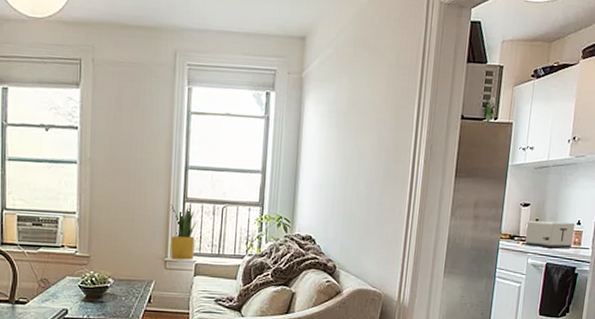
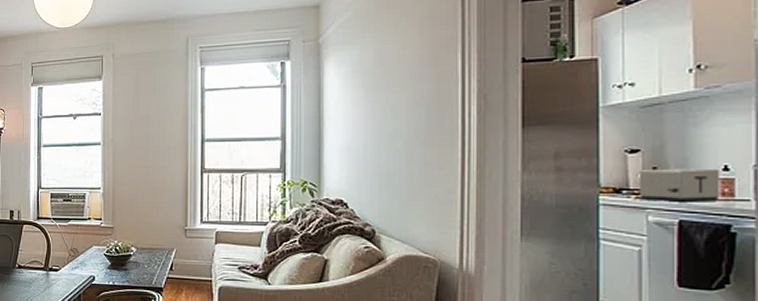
planter: present [170,204,197,260] -> none [189,175,216,228]

